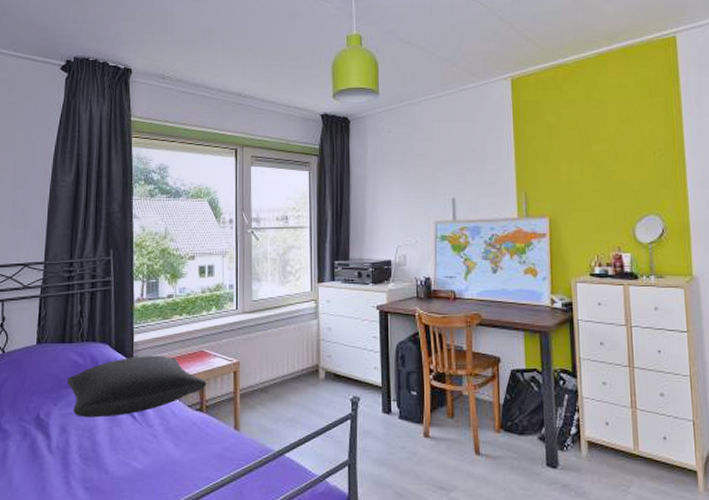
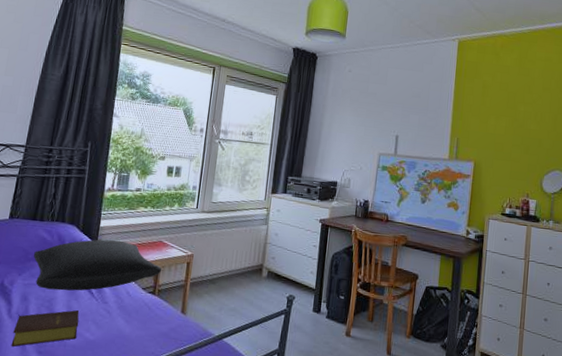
bible: none [55,438,125,484] -> present [11,310,80,347]

